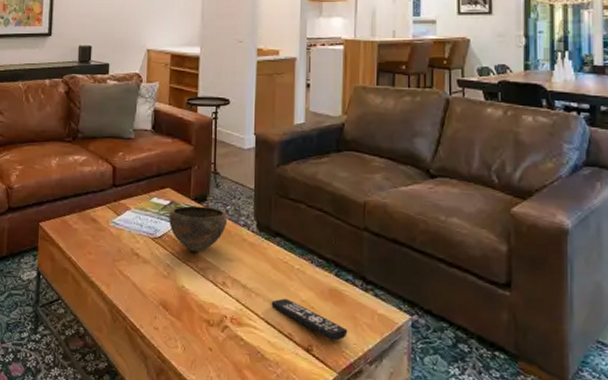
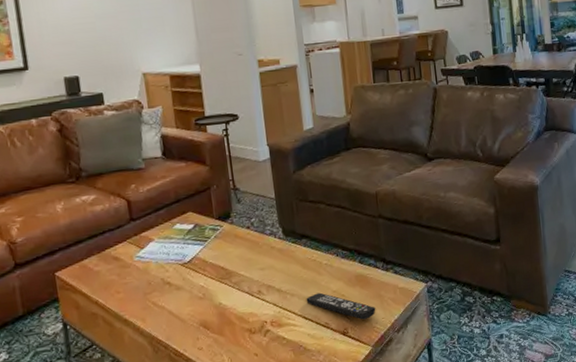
bowl: present [169,206,228,252] -> none [195,223,254,269]

